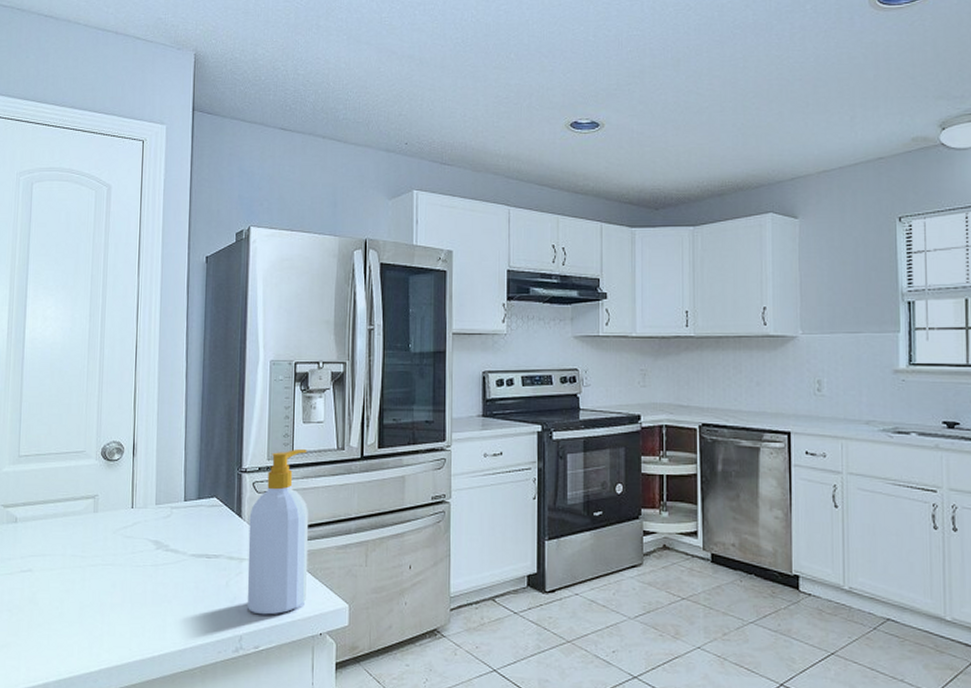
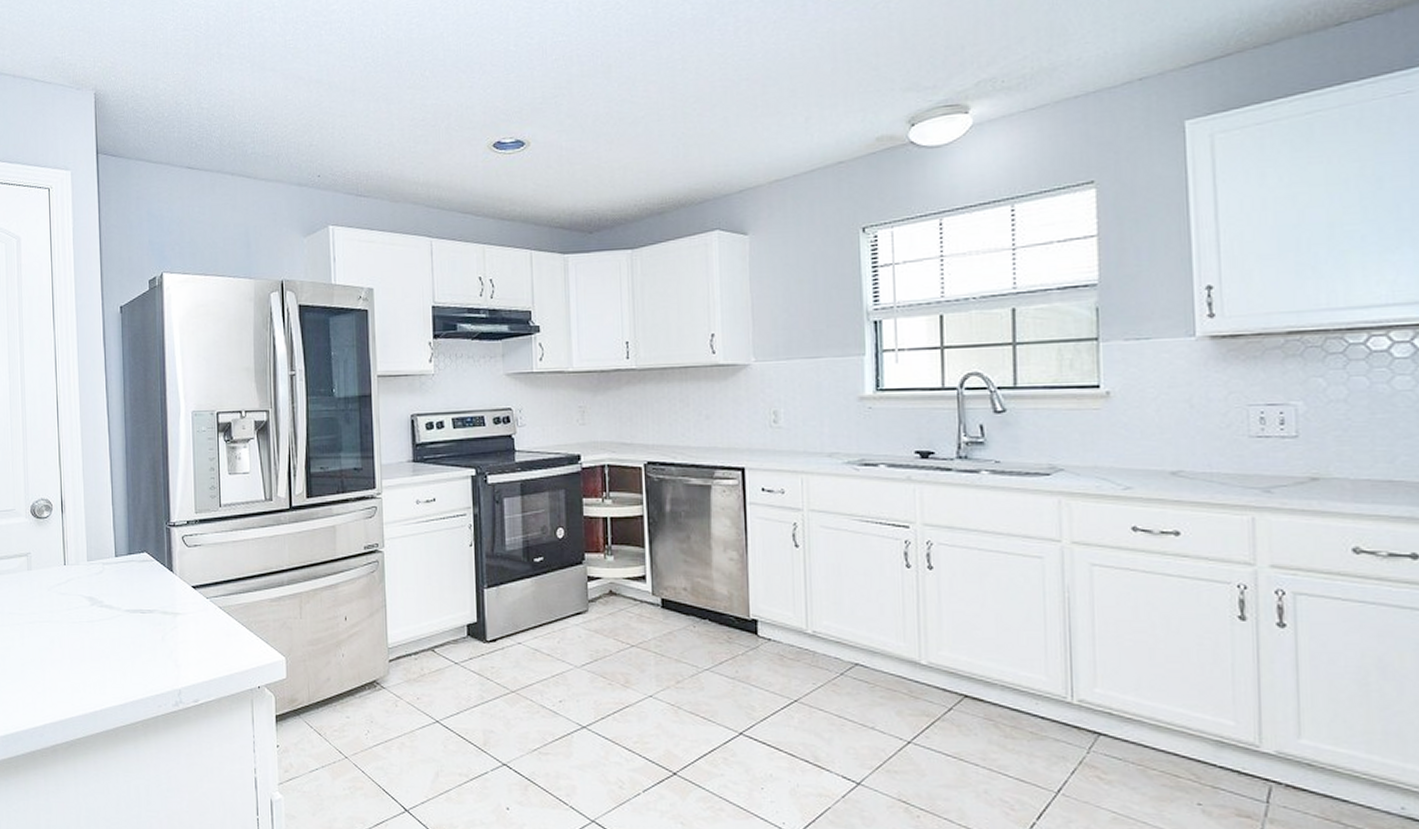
soap bottle: present [247,449,309,615] -> none [180,502,243,669]

